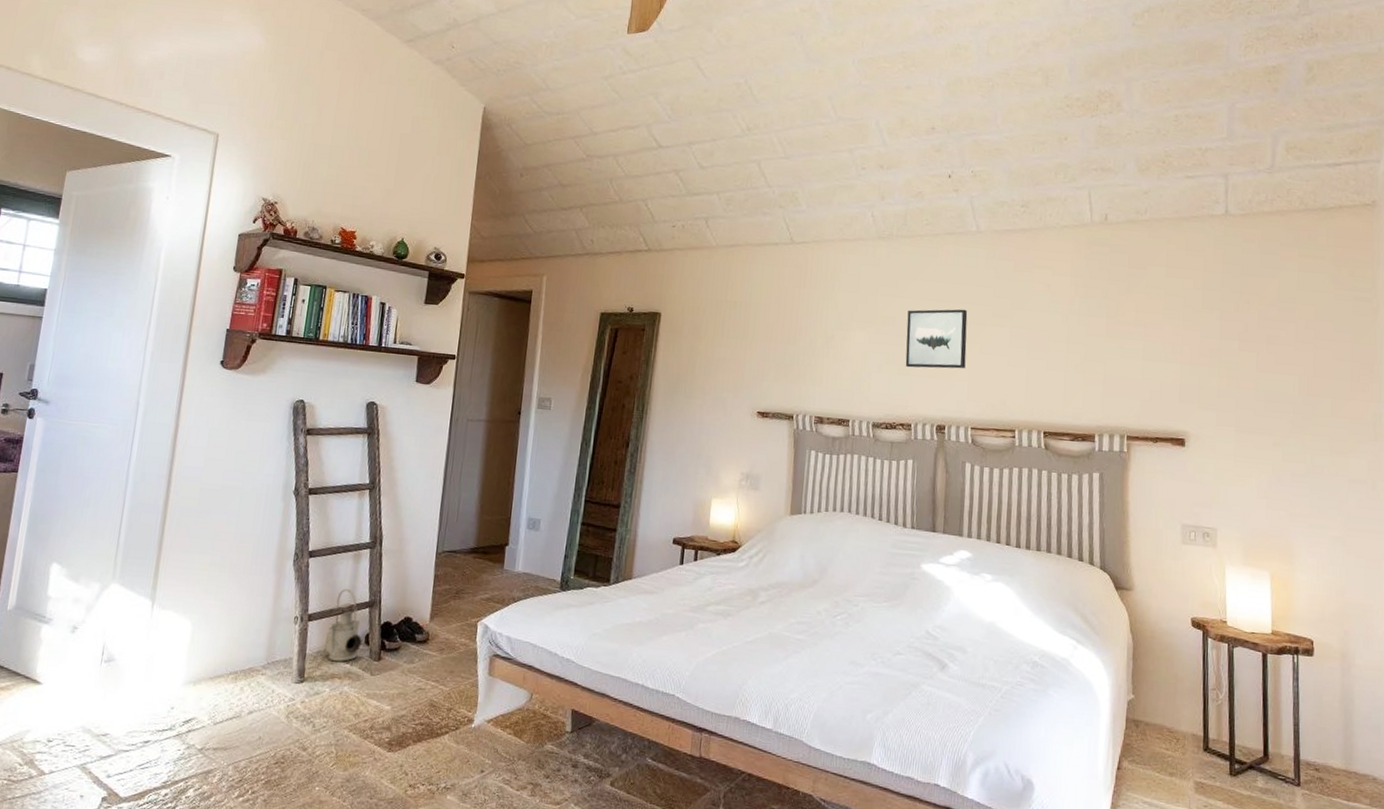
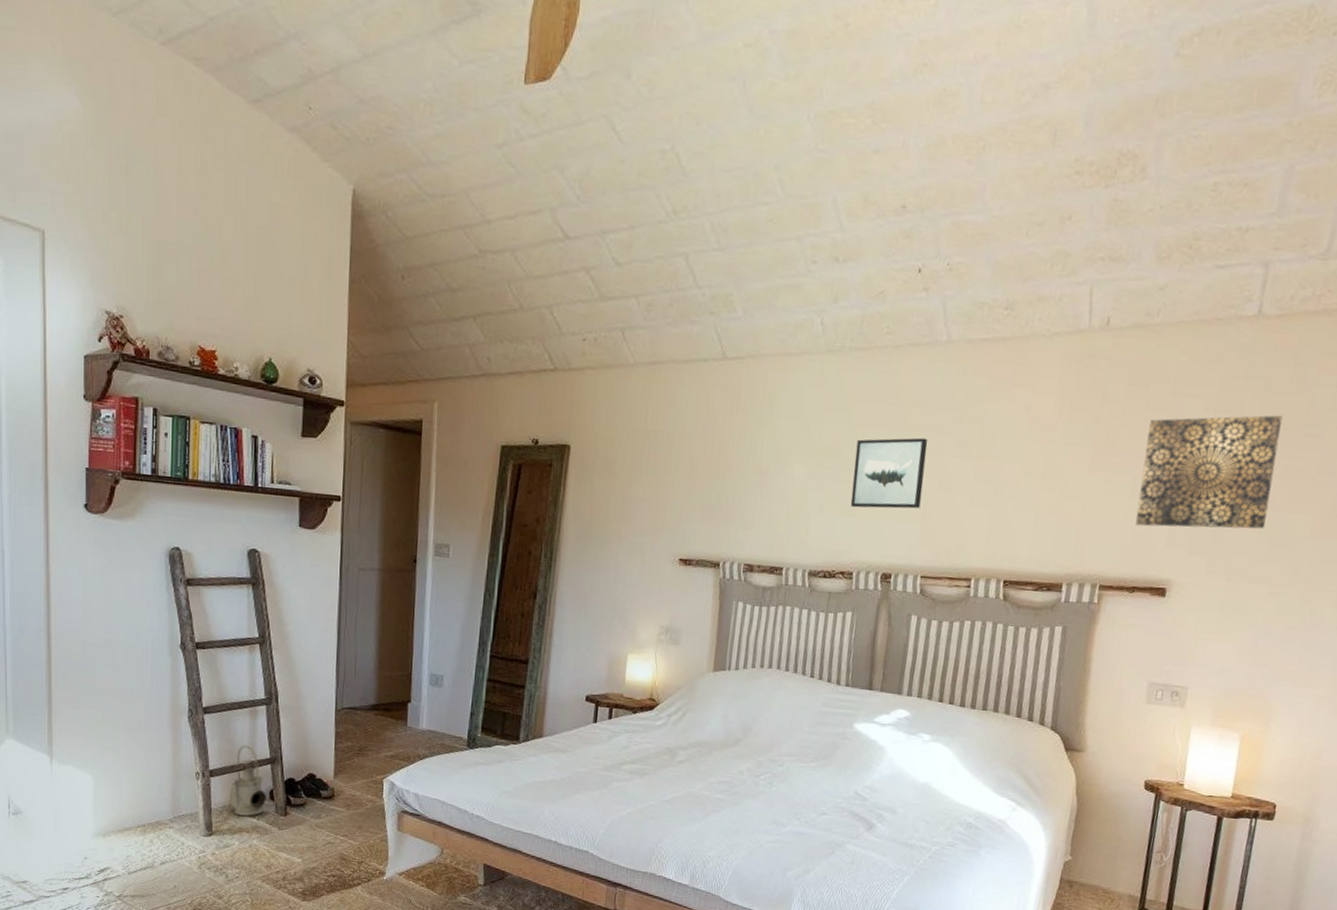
wall art: none [1150,293,1260,388] -> present [1135,415,1283,529]

